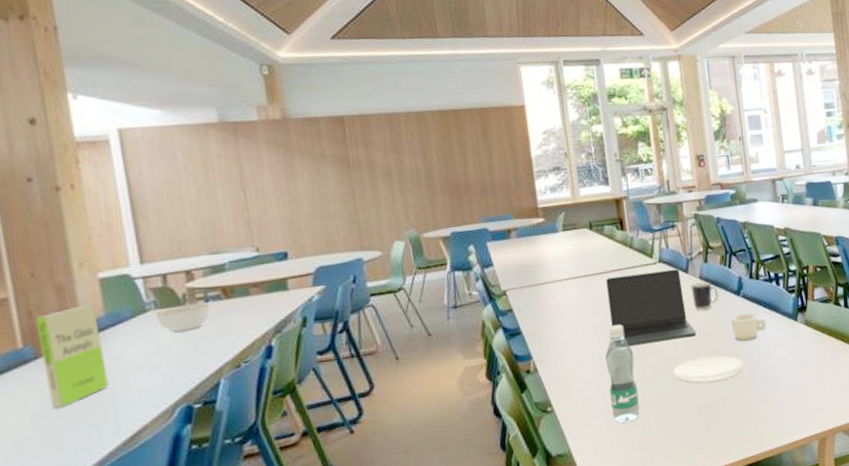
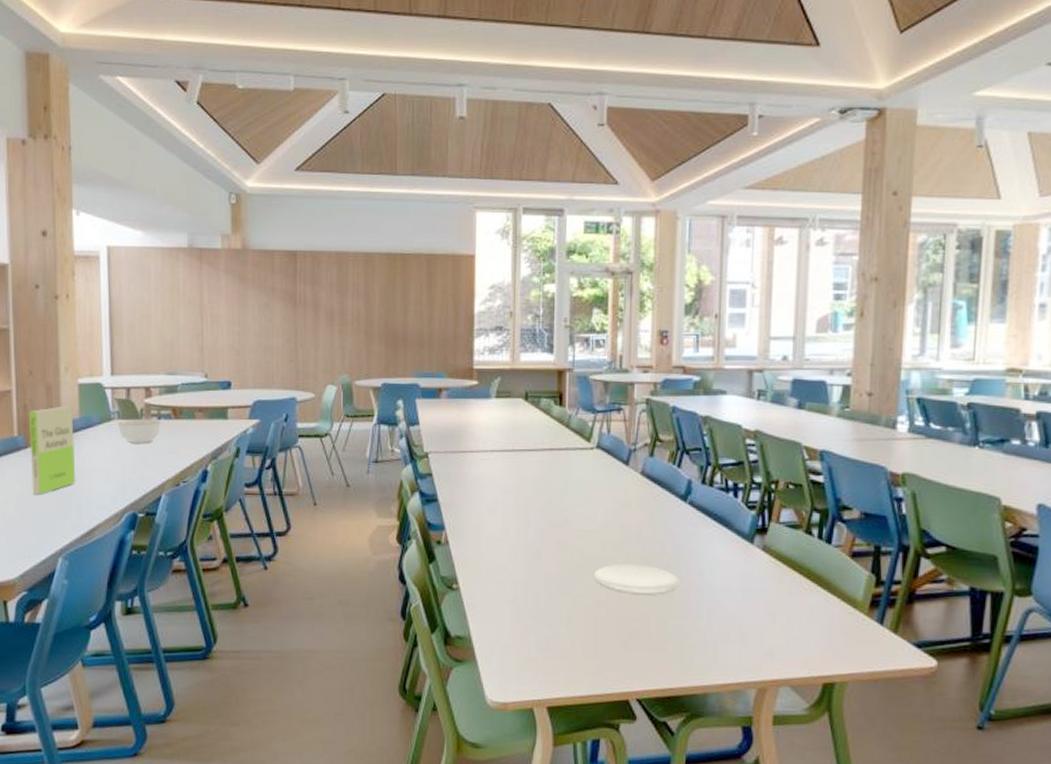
bottle: present [605,325,640,423] -> none [520,510,552,619]
laptop: present [606,269,696,346] -> none [533,457,628,538]
mug: present [690,281,718,311] -> none [629,478,660,512]
cup: present [730,313,767,341] -> none [670,523,714,556]

